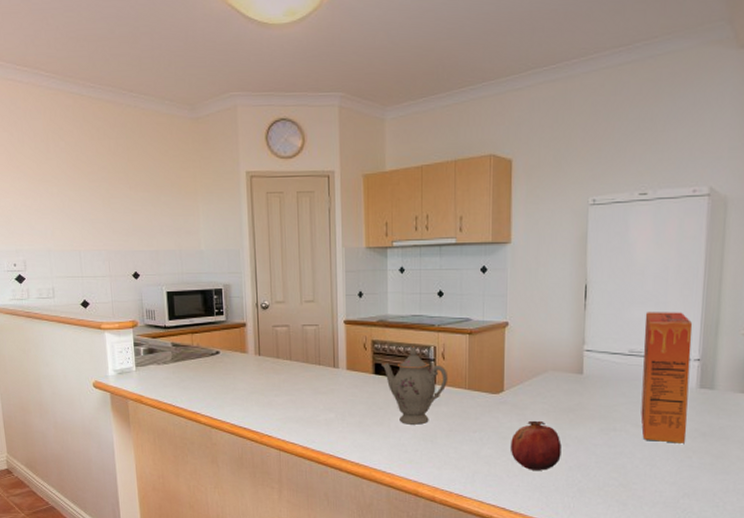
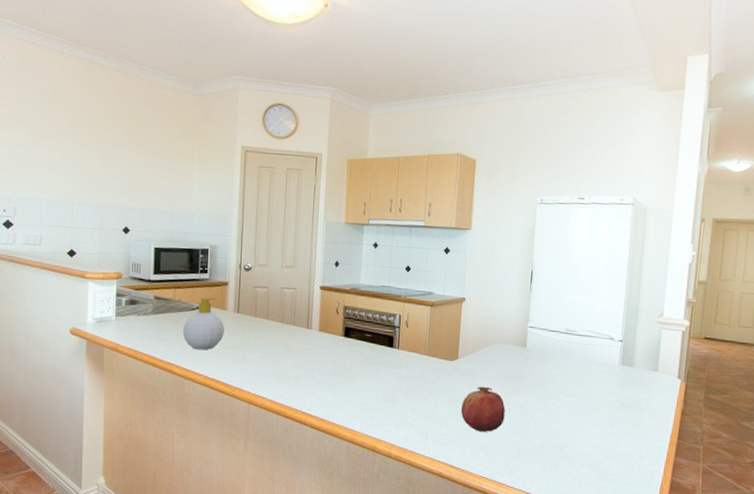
soap bottle: none [204,340,247,397] -> present [182,297,225,350]
teapot: present [380,346,449,425] -> none [350,314,410,385]
cereal box: present [641,312,693,443] -> none [573,297,618,413]

